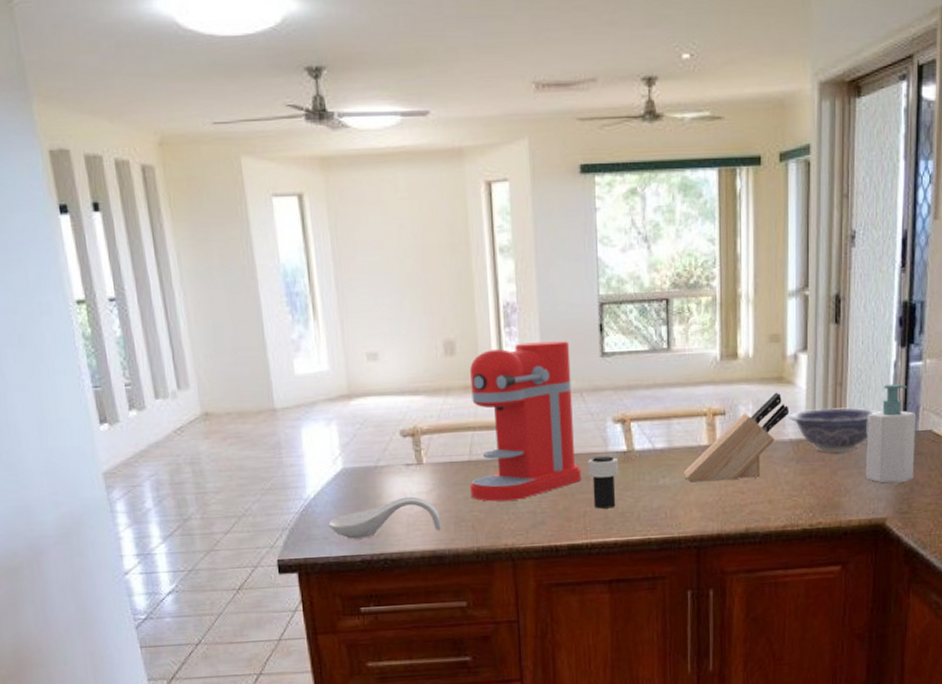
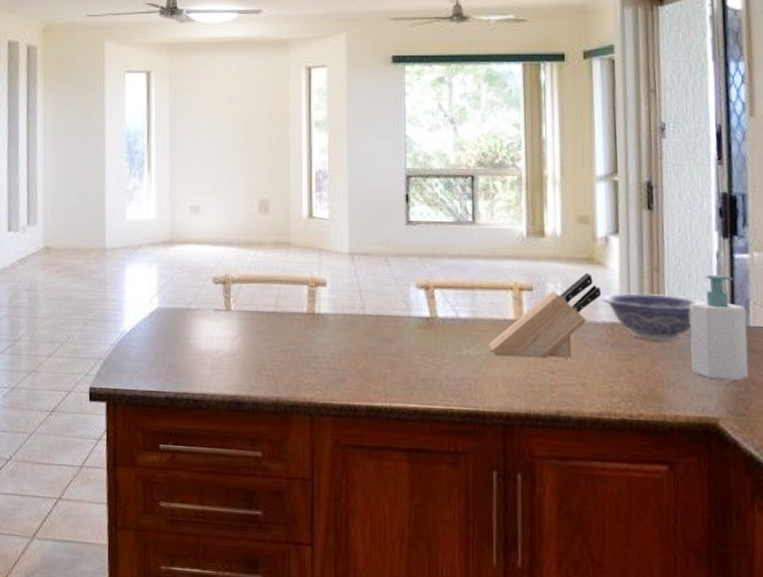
spoon rest: present [328,496,441,539] -> none [139,340,243,376]
coffee maker: present [470,341,582,502] -> none [273,207,383,355]
cup: present [588,456,619,509] -> none [390,320,421,373]

